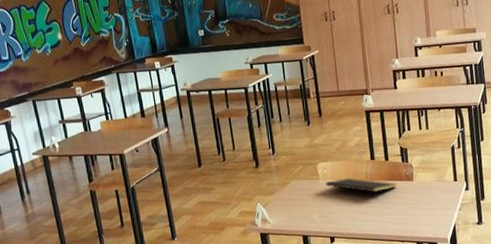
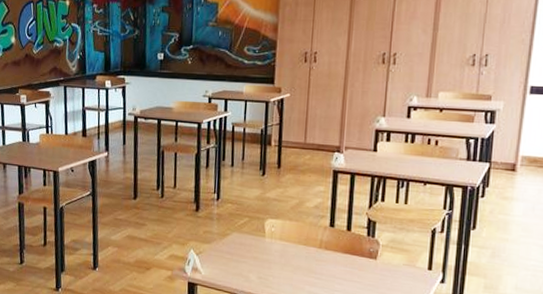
notepad: present [325,178,397,200] -> none [271,241,356,273]

